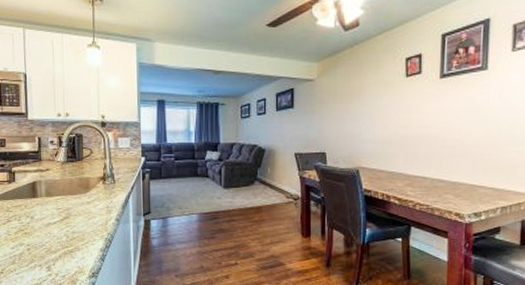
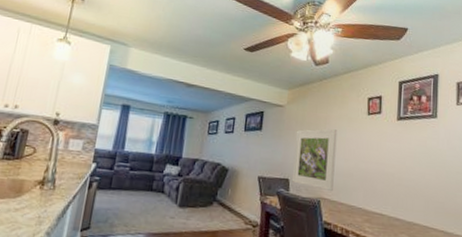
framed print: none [328,97,373,159] -> present [291,129,338,191]

